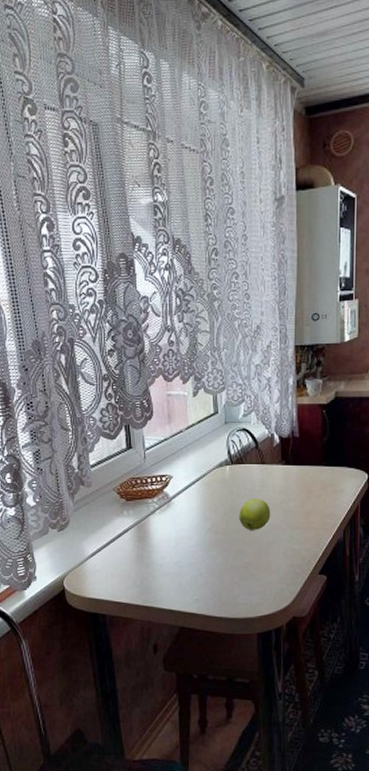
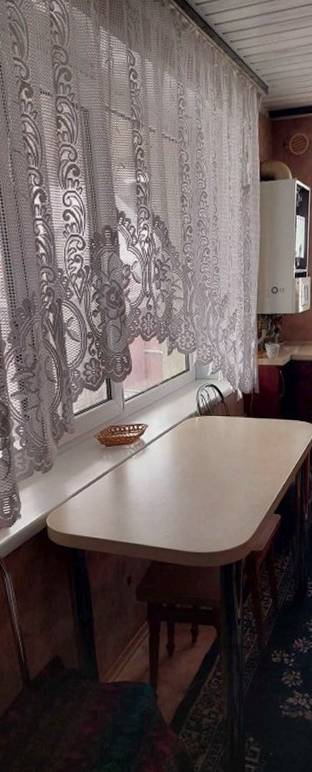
apple: present [239,499,271,530] -> none [206,446,234,474]

